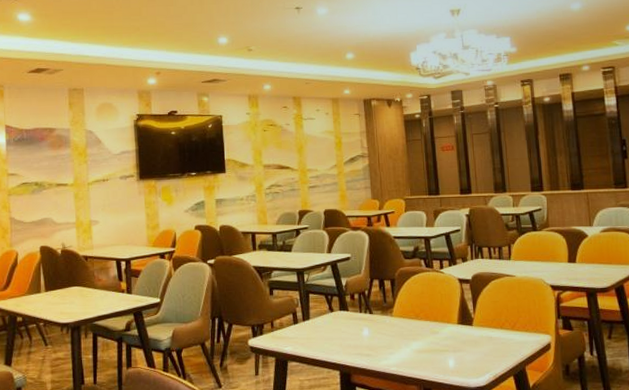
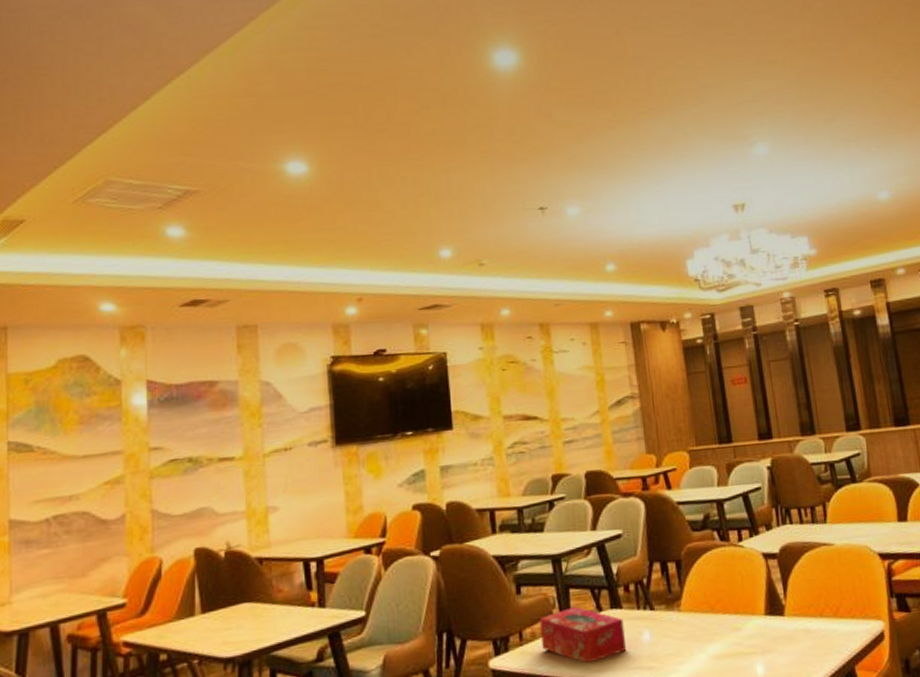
tissue box: none [286,307,350,348] -> present [539,606,626,664]

